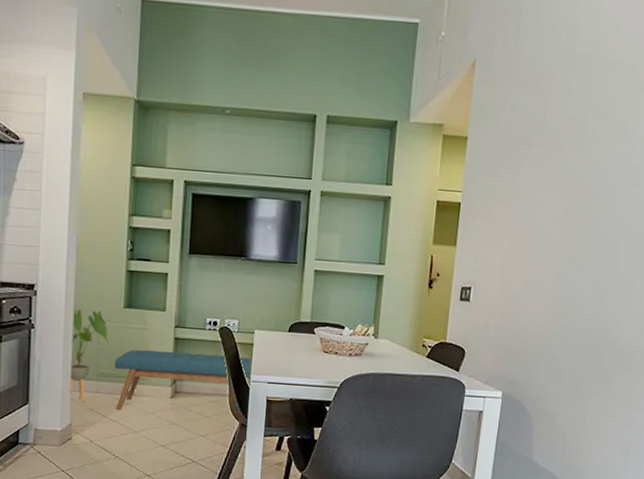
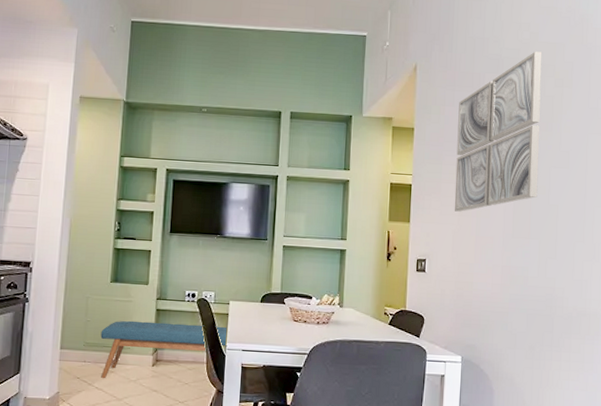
house plant: present [68,308,109,402] -> none [57,283,96,371]
wall art: none [506,46,623,235] -> present [454,51,542,212]

